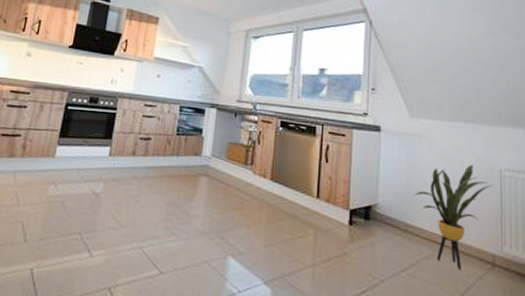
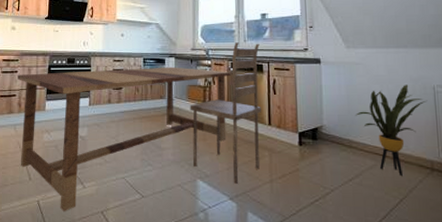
kitchen table: none [15,98,315,286] -> present [17,42,261,212]

